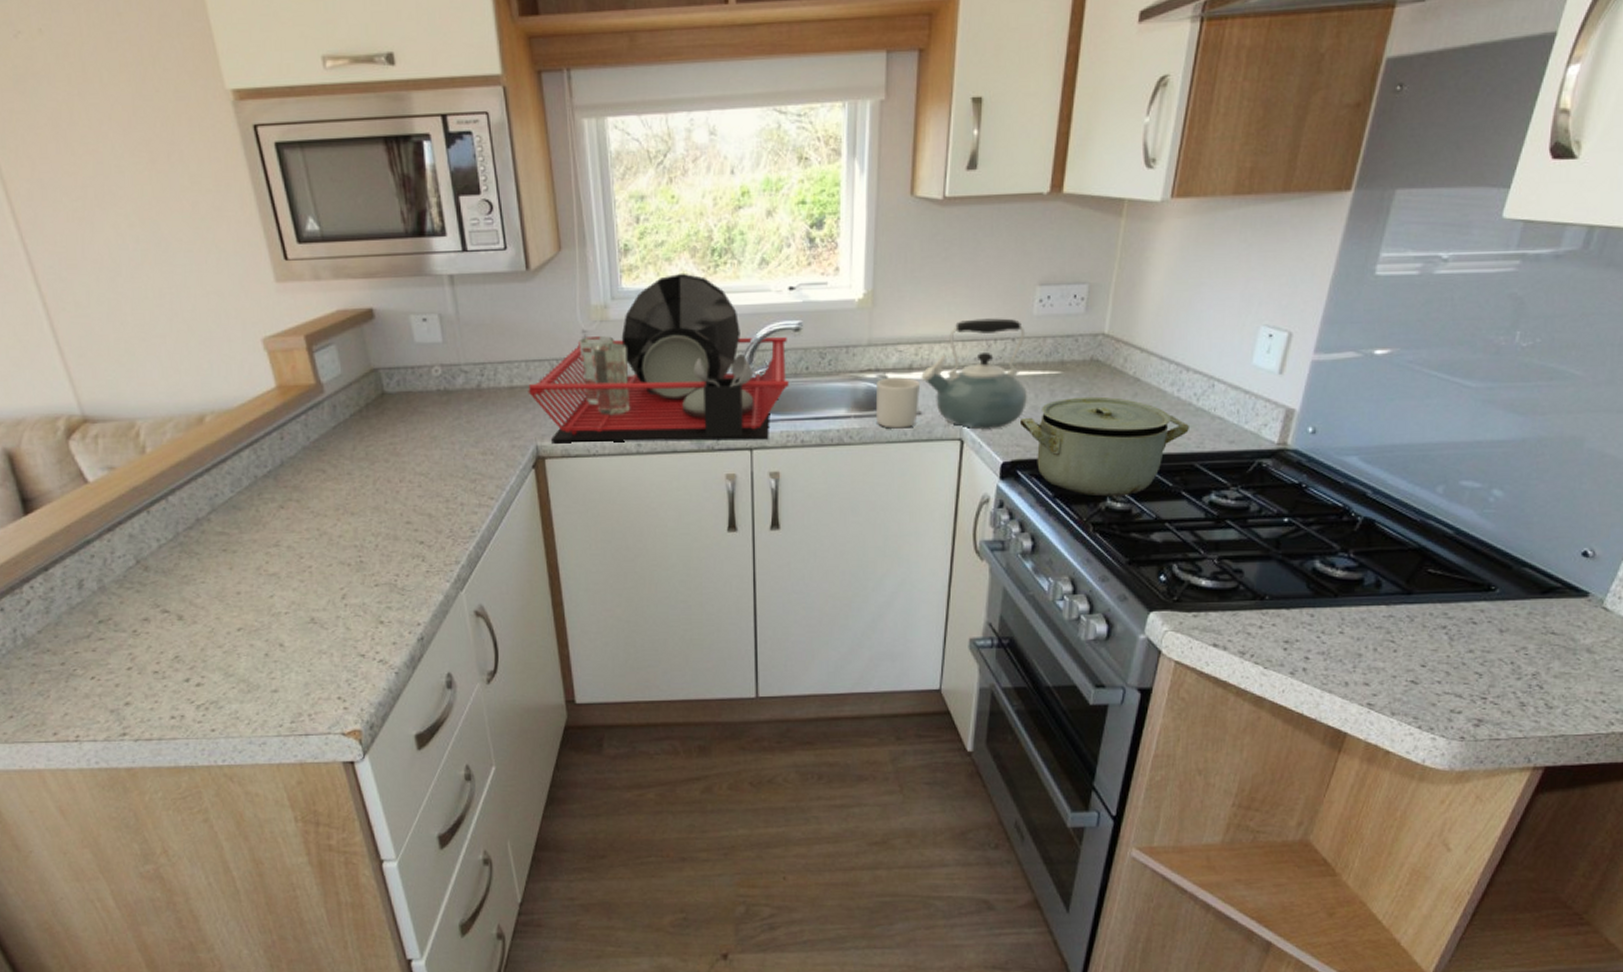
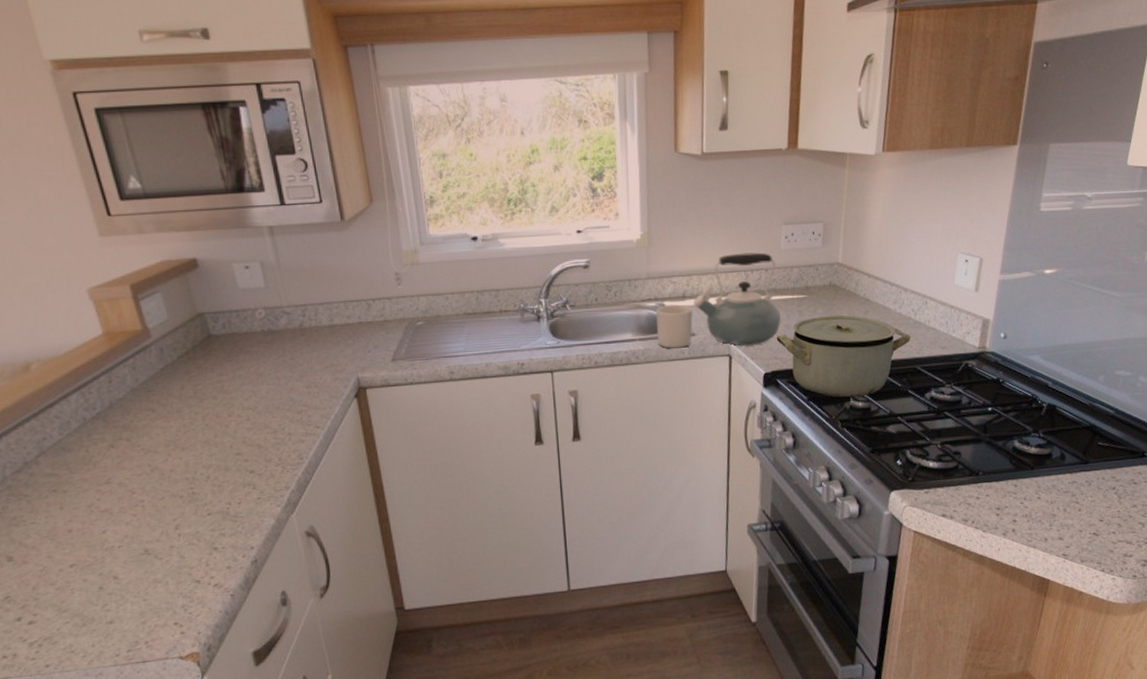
dish rack: present [528,273,789,443] -> none [347,220,582,374]

